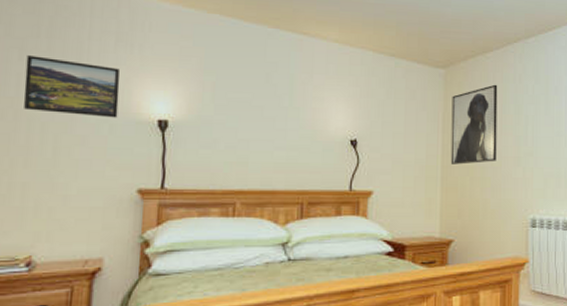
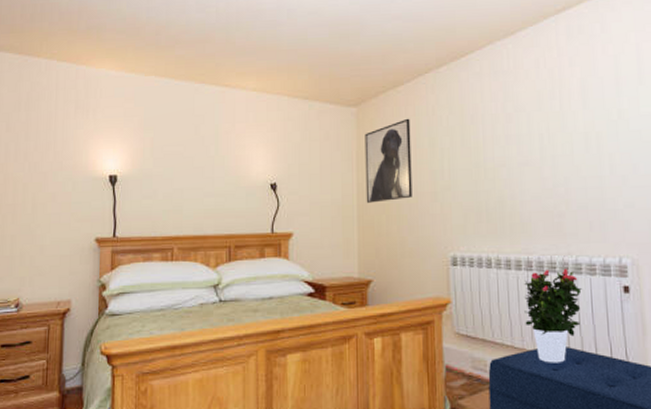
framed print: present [23,55,120,118] -> none [10,127,80,176]

